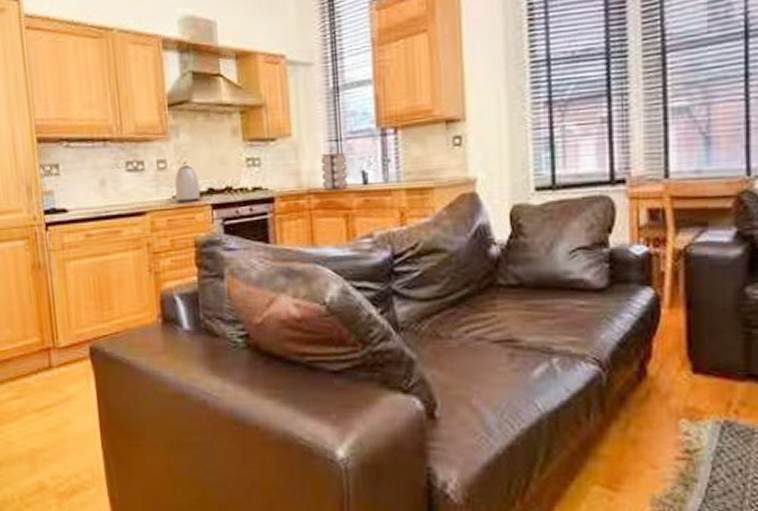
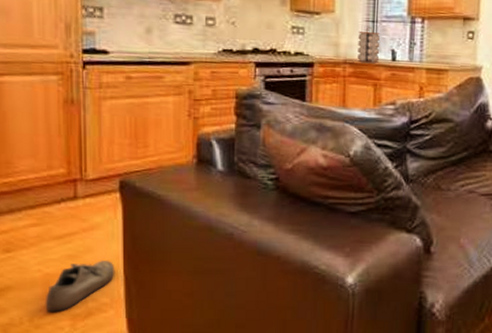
shoe: none [32,434,94,489] -> present [45,260,115,312]
kettle: present [175,166,201,204] -> none [222,25,246,60]

